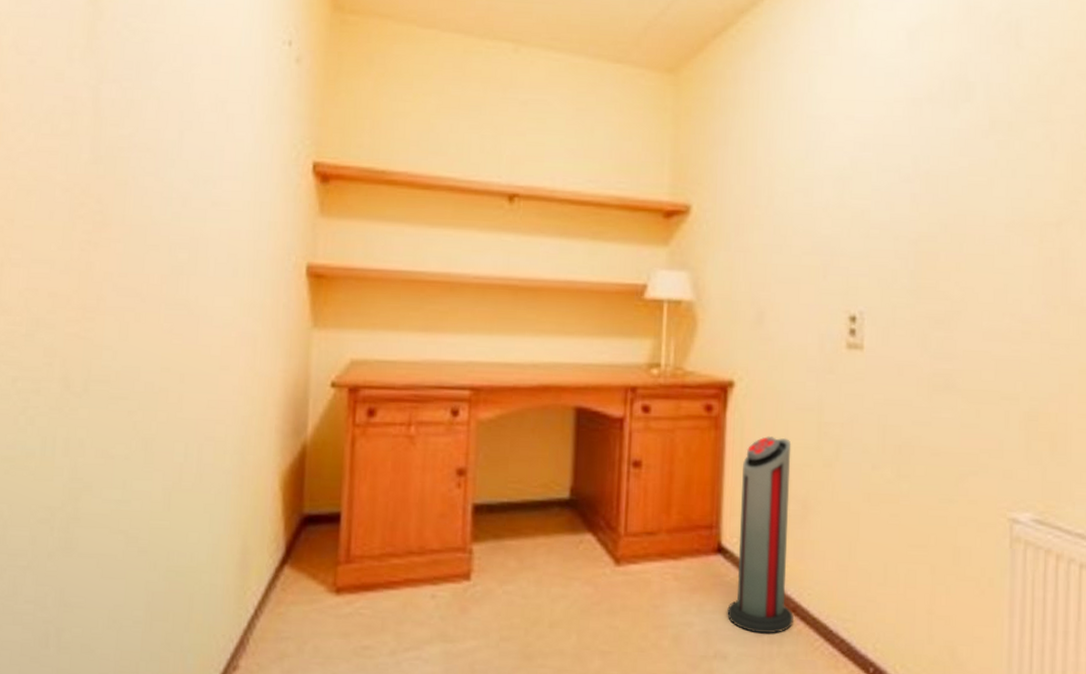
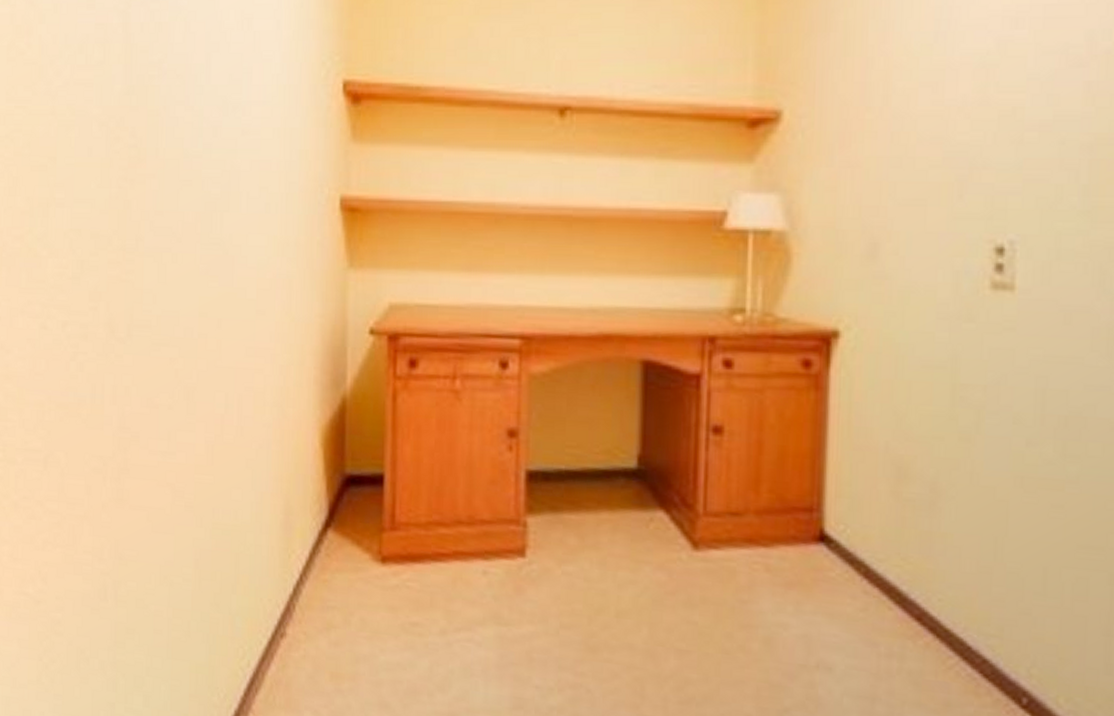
air purifier: present [727,435,795,634] -> none [832,399,921,646]

